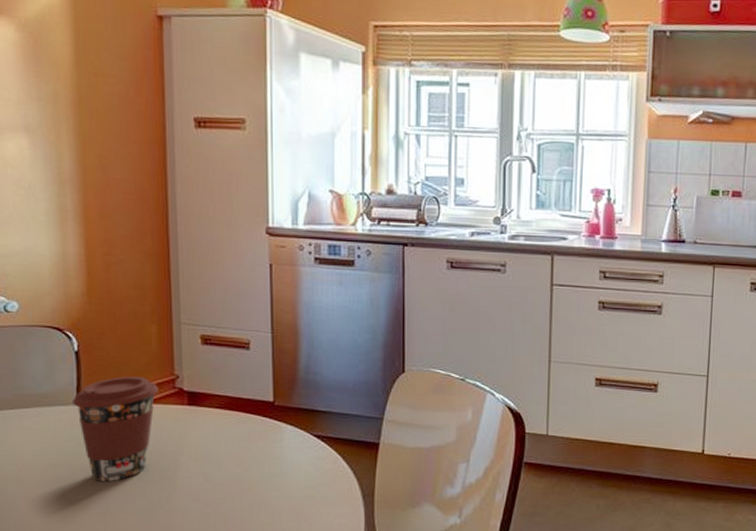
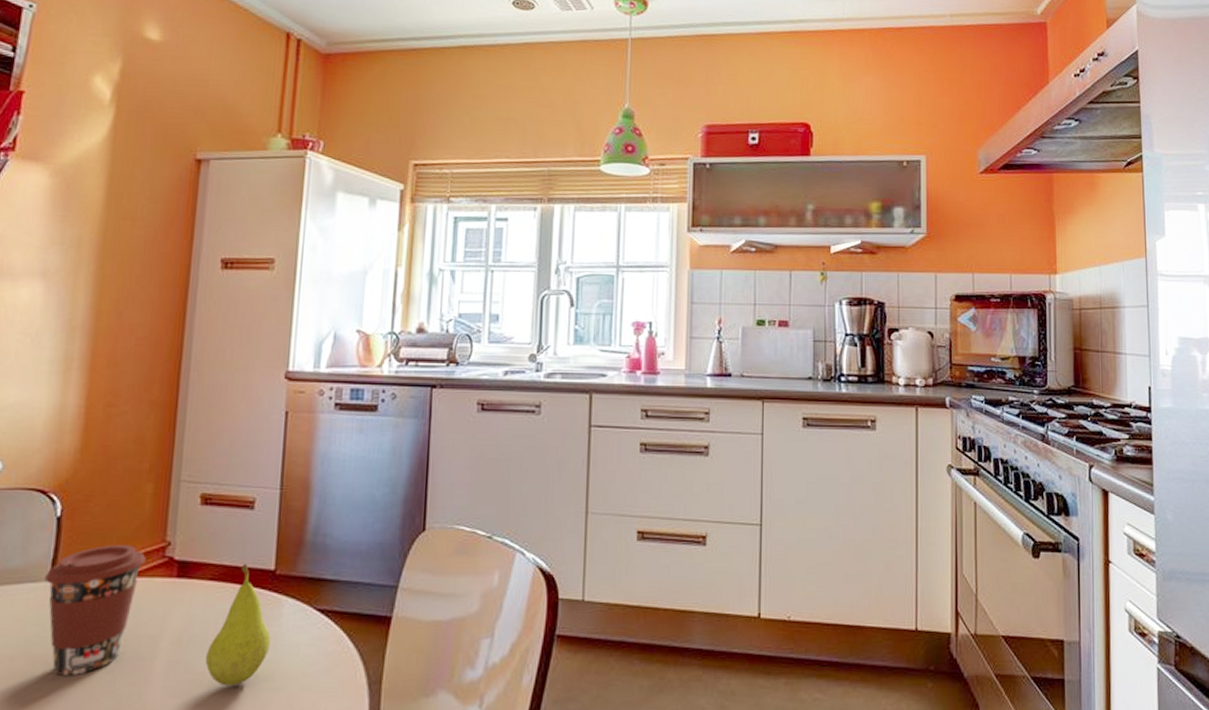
fruit: none [220,395,276,494] -> present [205,563,271,686]

